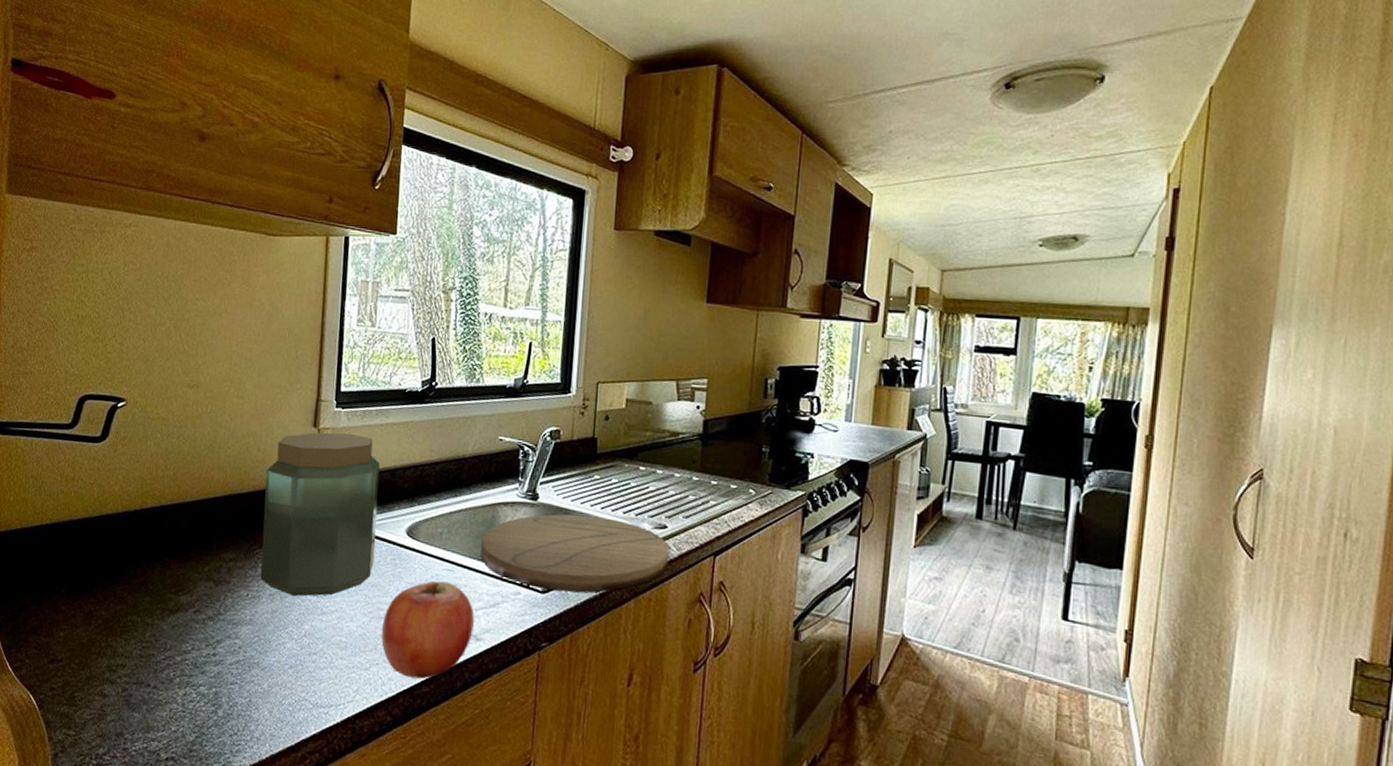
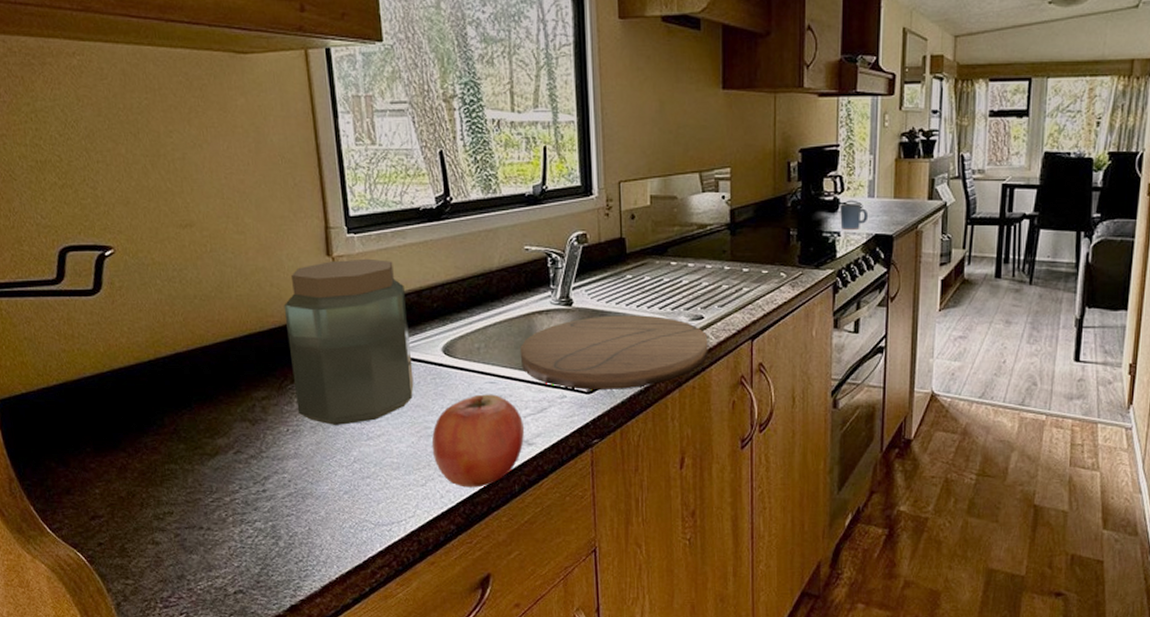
mug: none [814,425,845,454] -> present [840,204,869,231]

